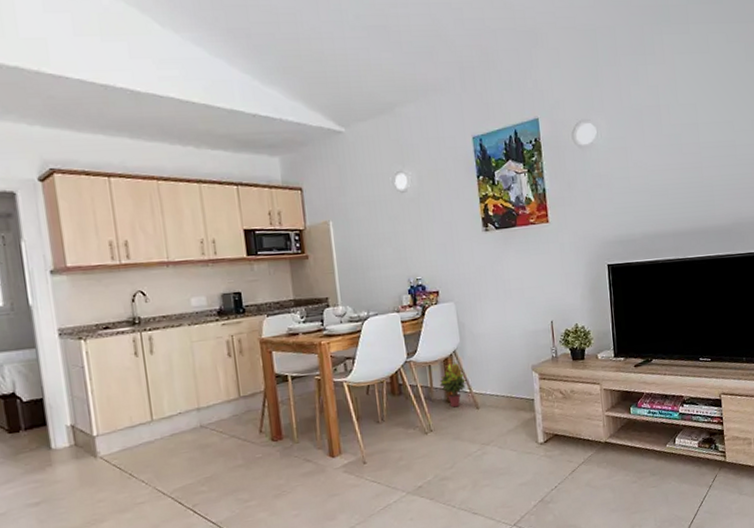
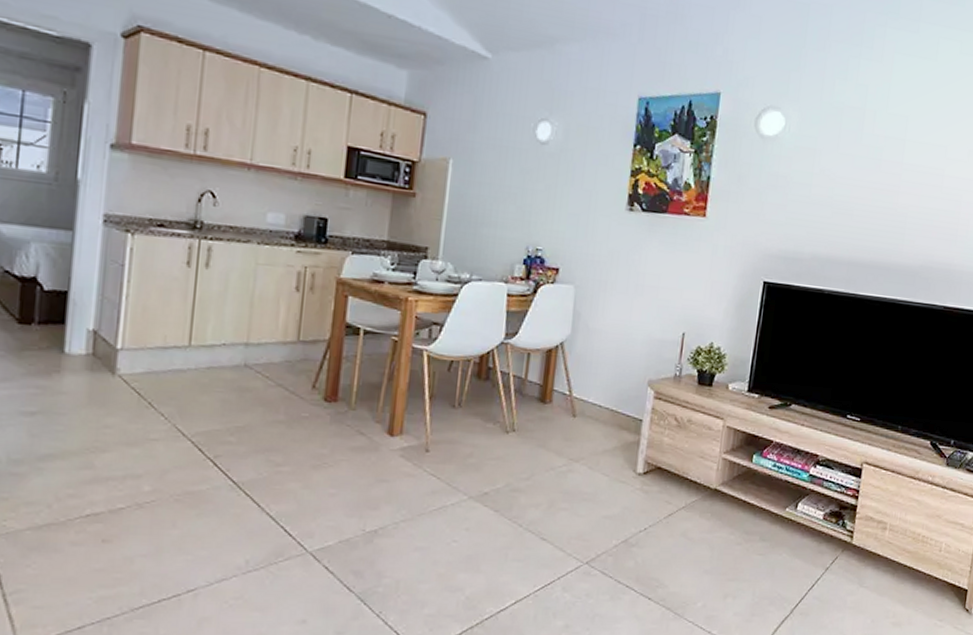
potted plant: present [439,363,467,408] -> none [534,356,569,410]

